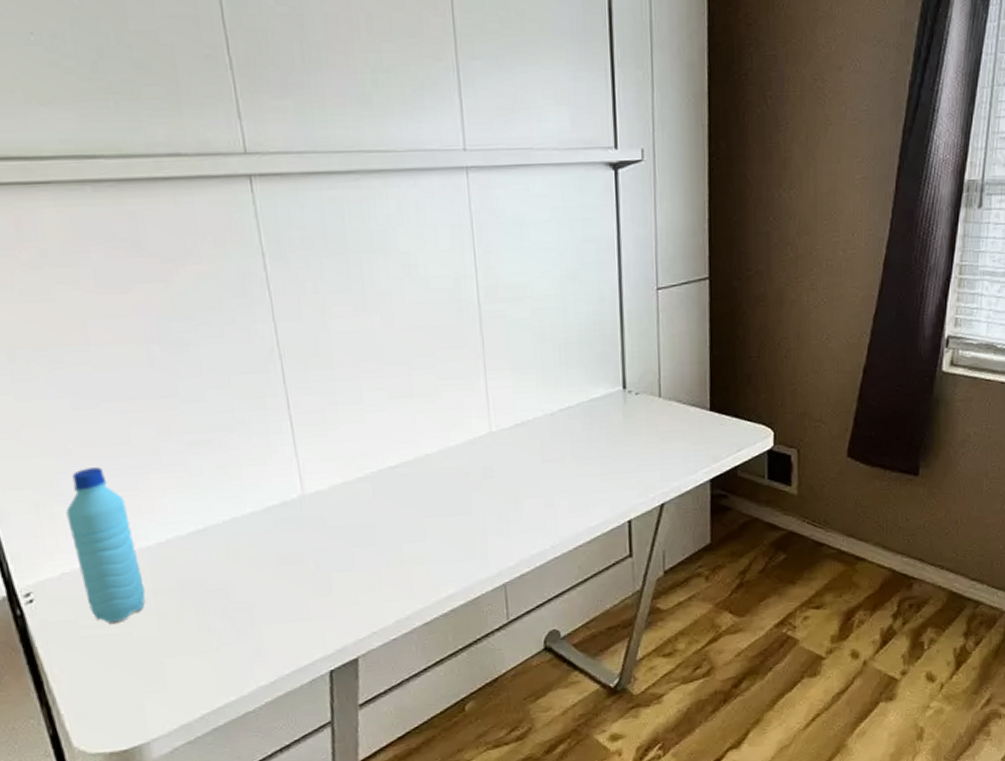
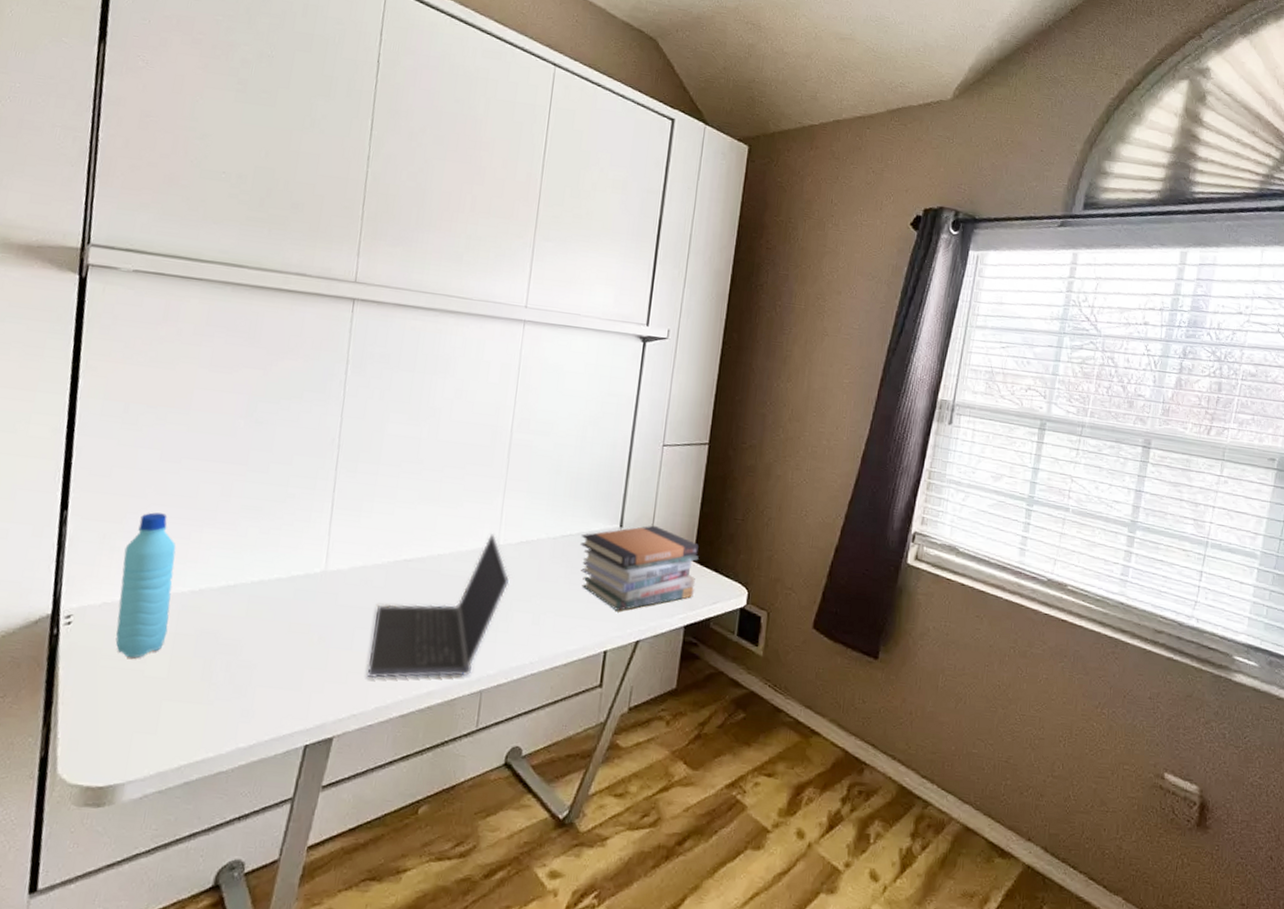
laptop computer: none [372,422,512,593] -> present [366,534,509,678]
book stack: none [581,380,716,478] -> present [580,525,699,611]

